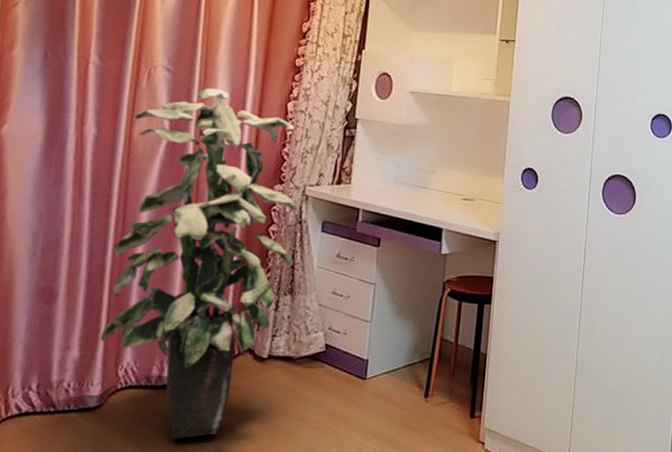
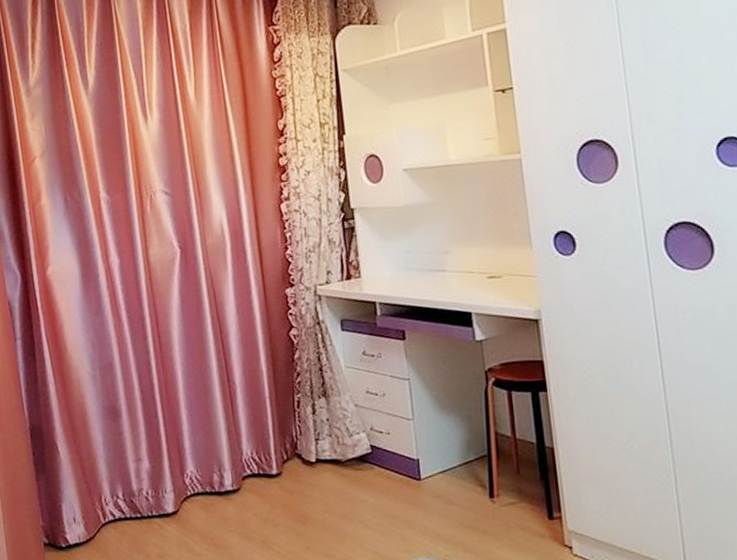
indoor plant: present [101,87,298,439] -> none [147,201,321,542]

